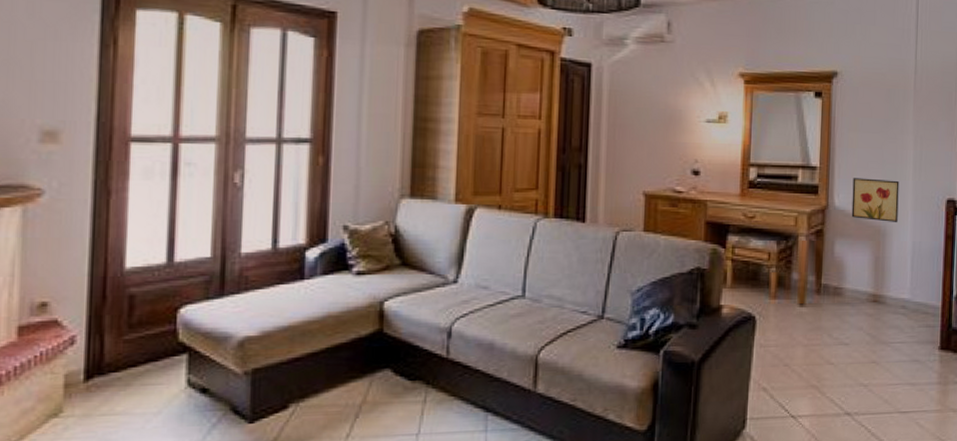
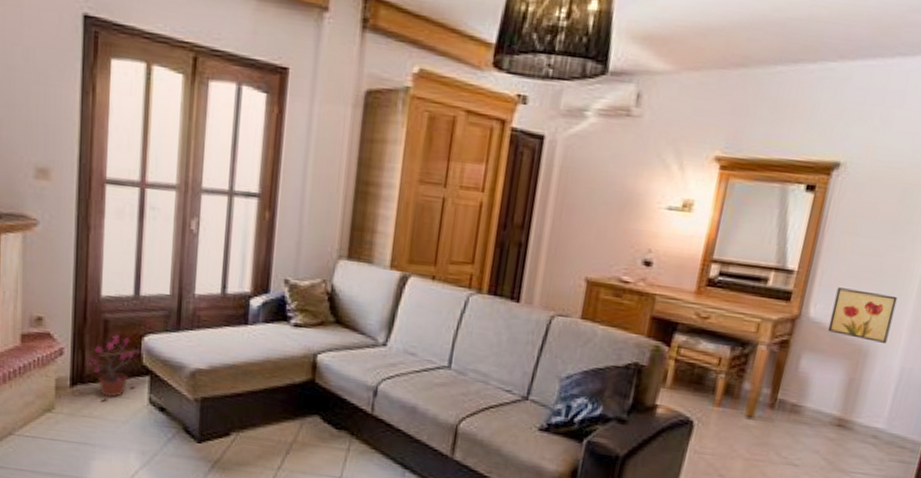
potted plant: none [106,310,171,393] -> present [87,334,137,402]

